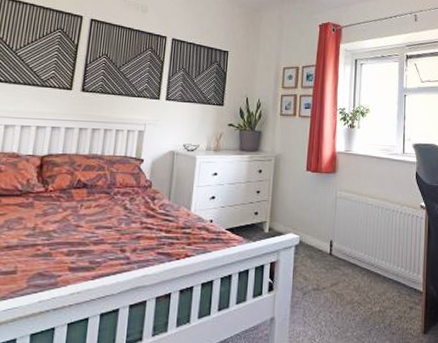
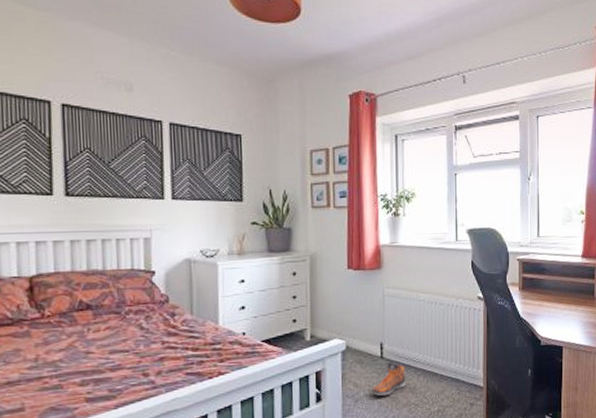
sneaker: none [320,260,351,292] -> present [372,362,406,396]

